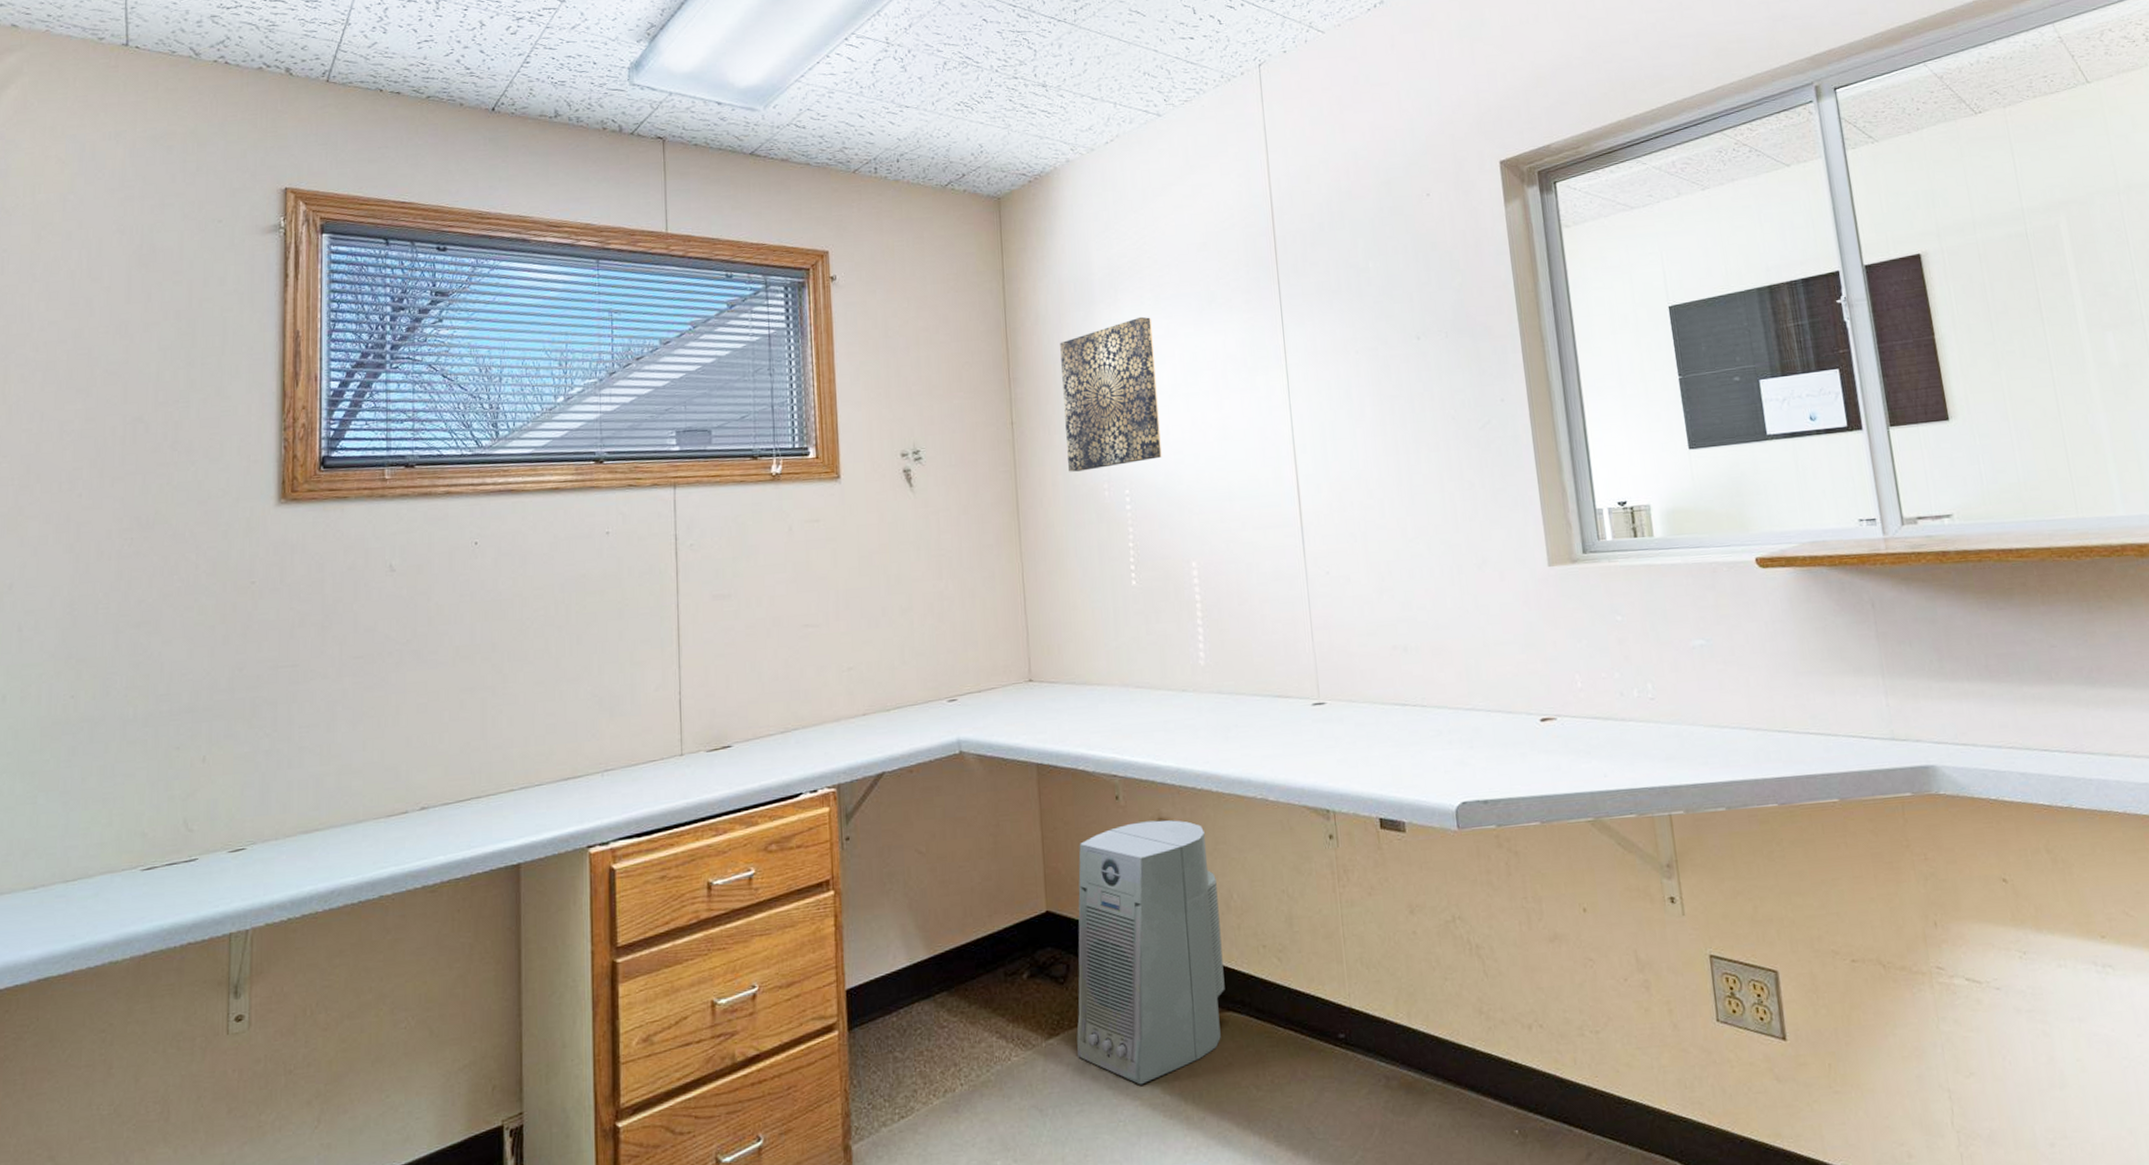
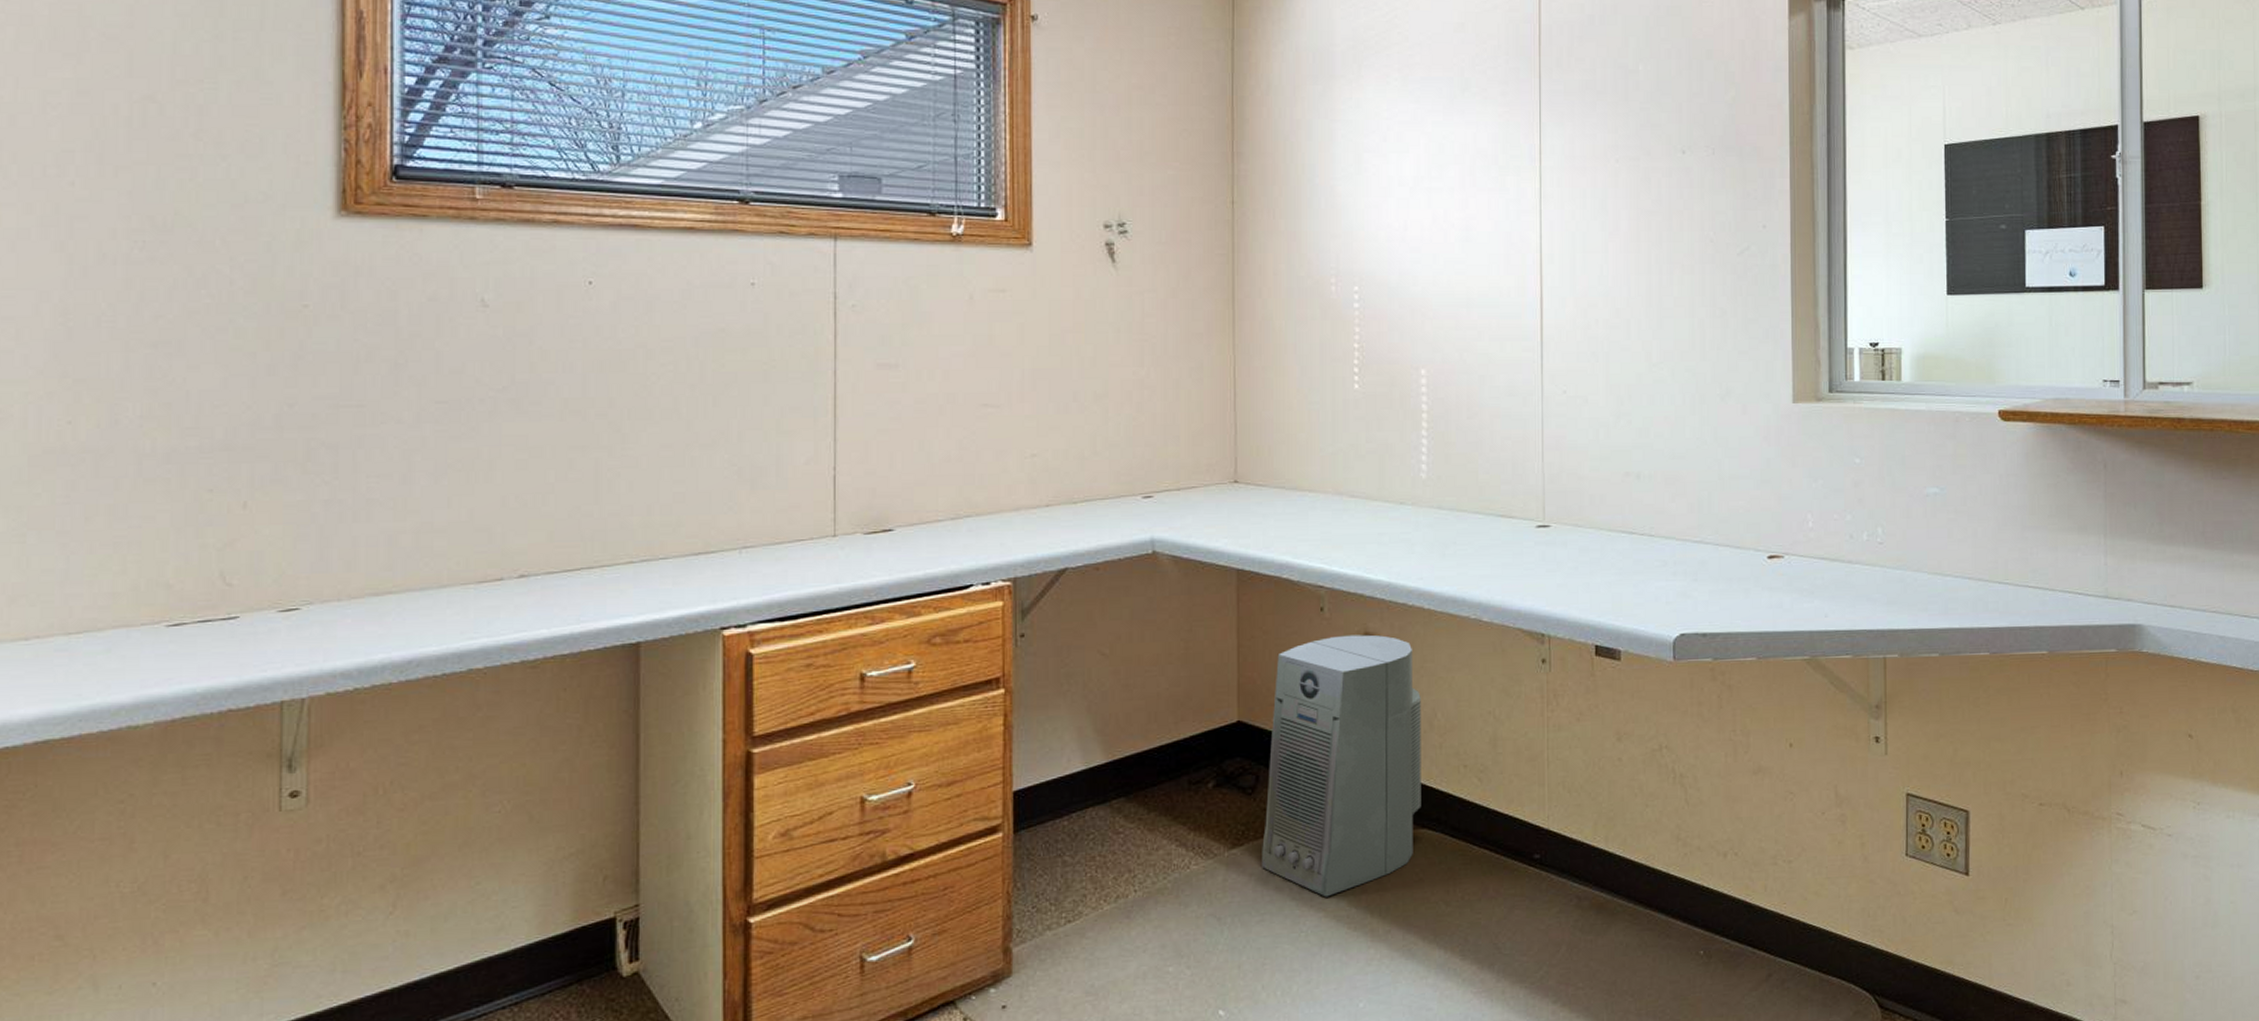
wall art: present [1060,316,1162,472] -> none [1293,98,1397,262]

